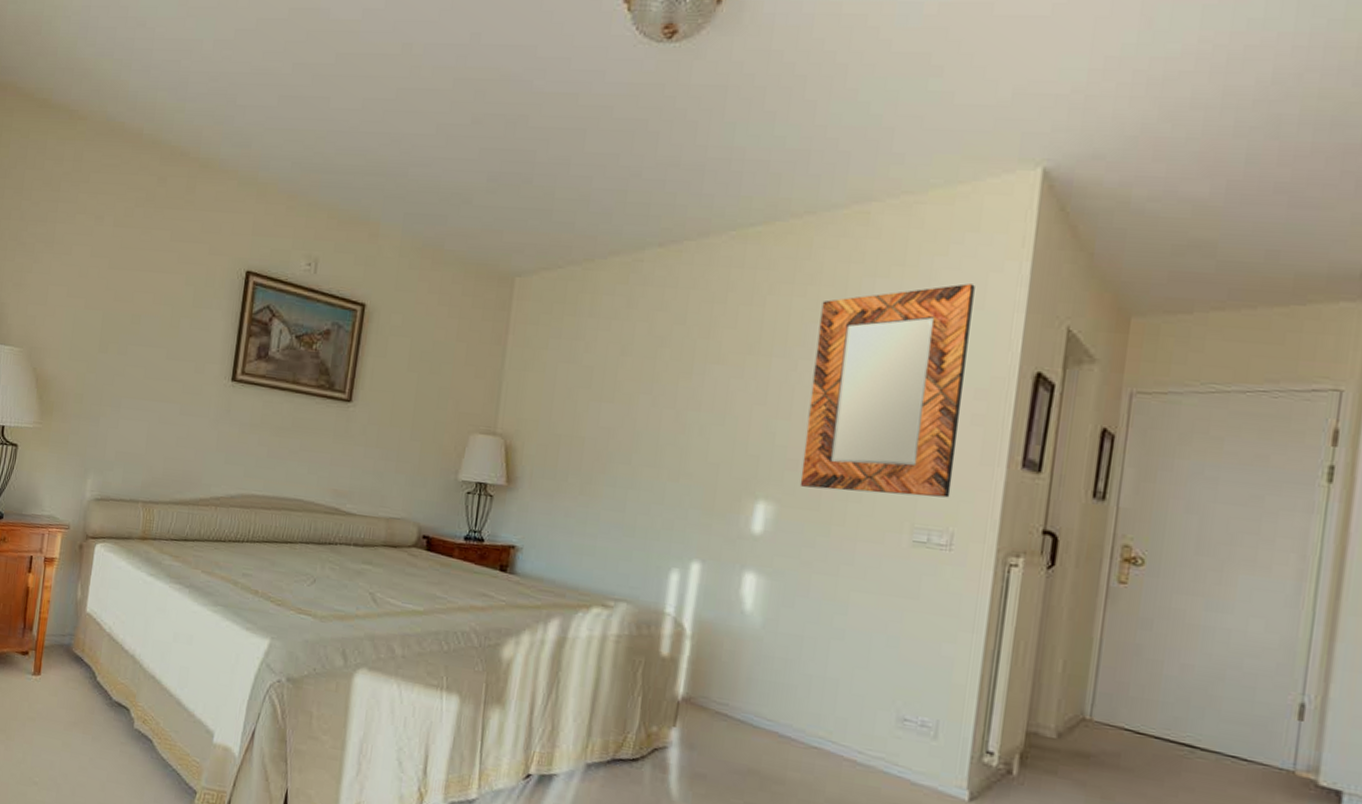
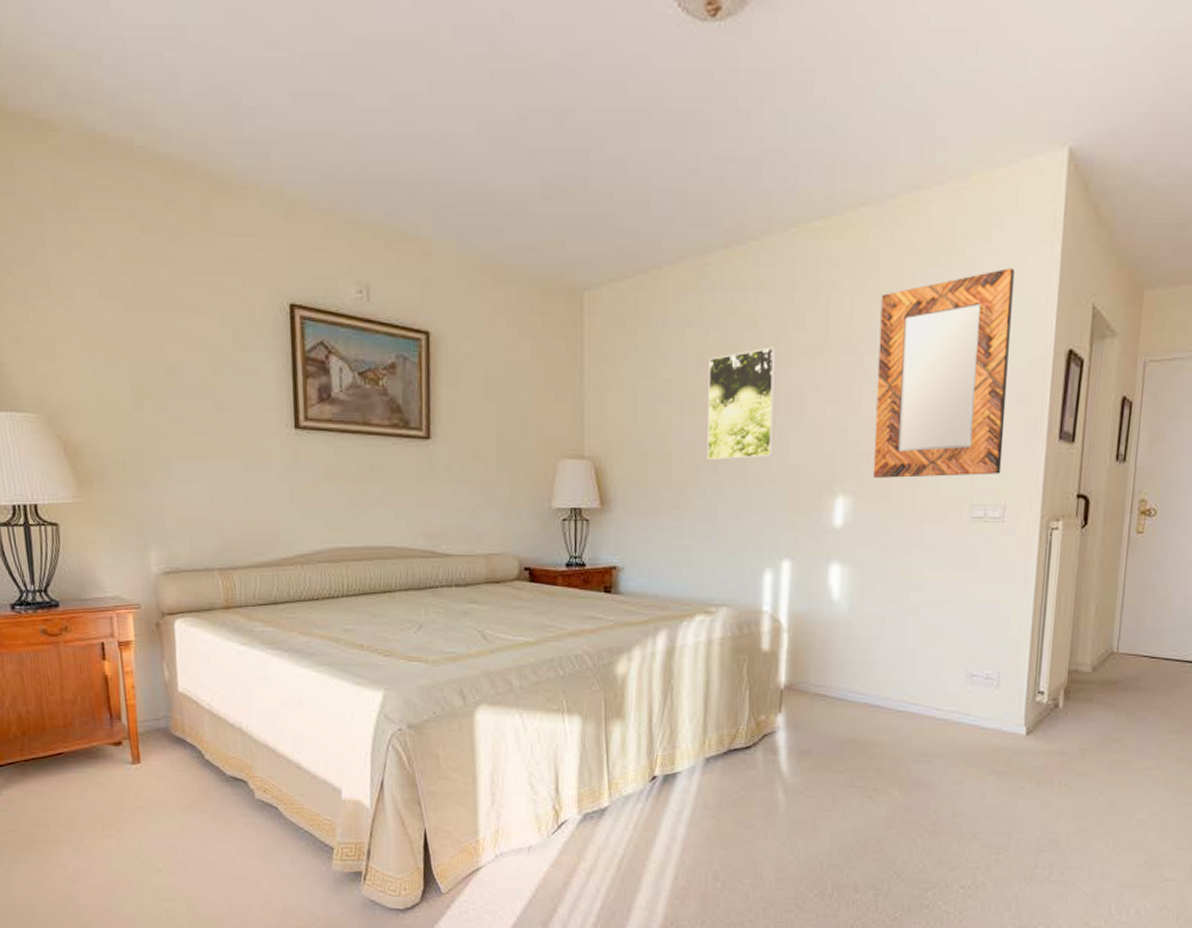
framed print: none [621,343,704,453] -> present [707,347,776,460]

